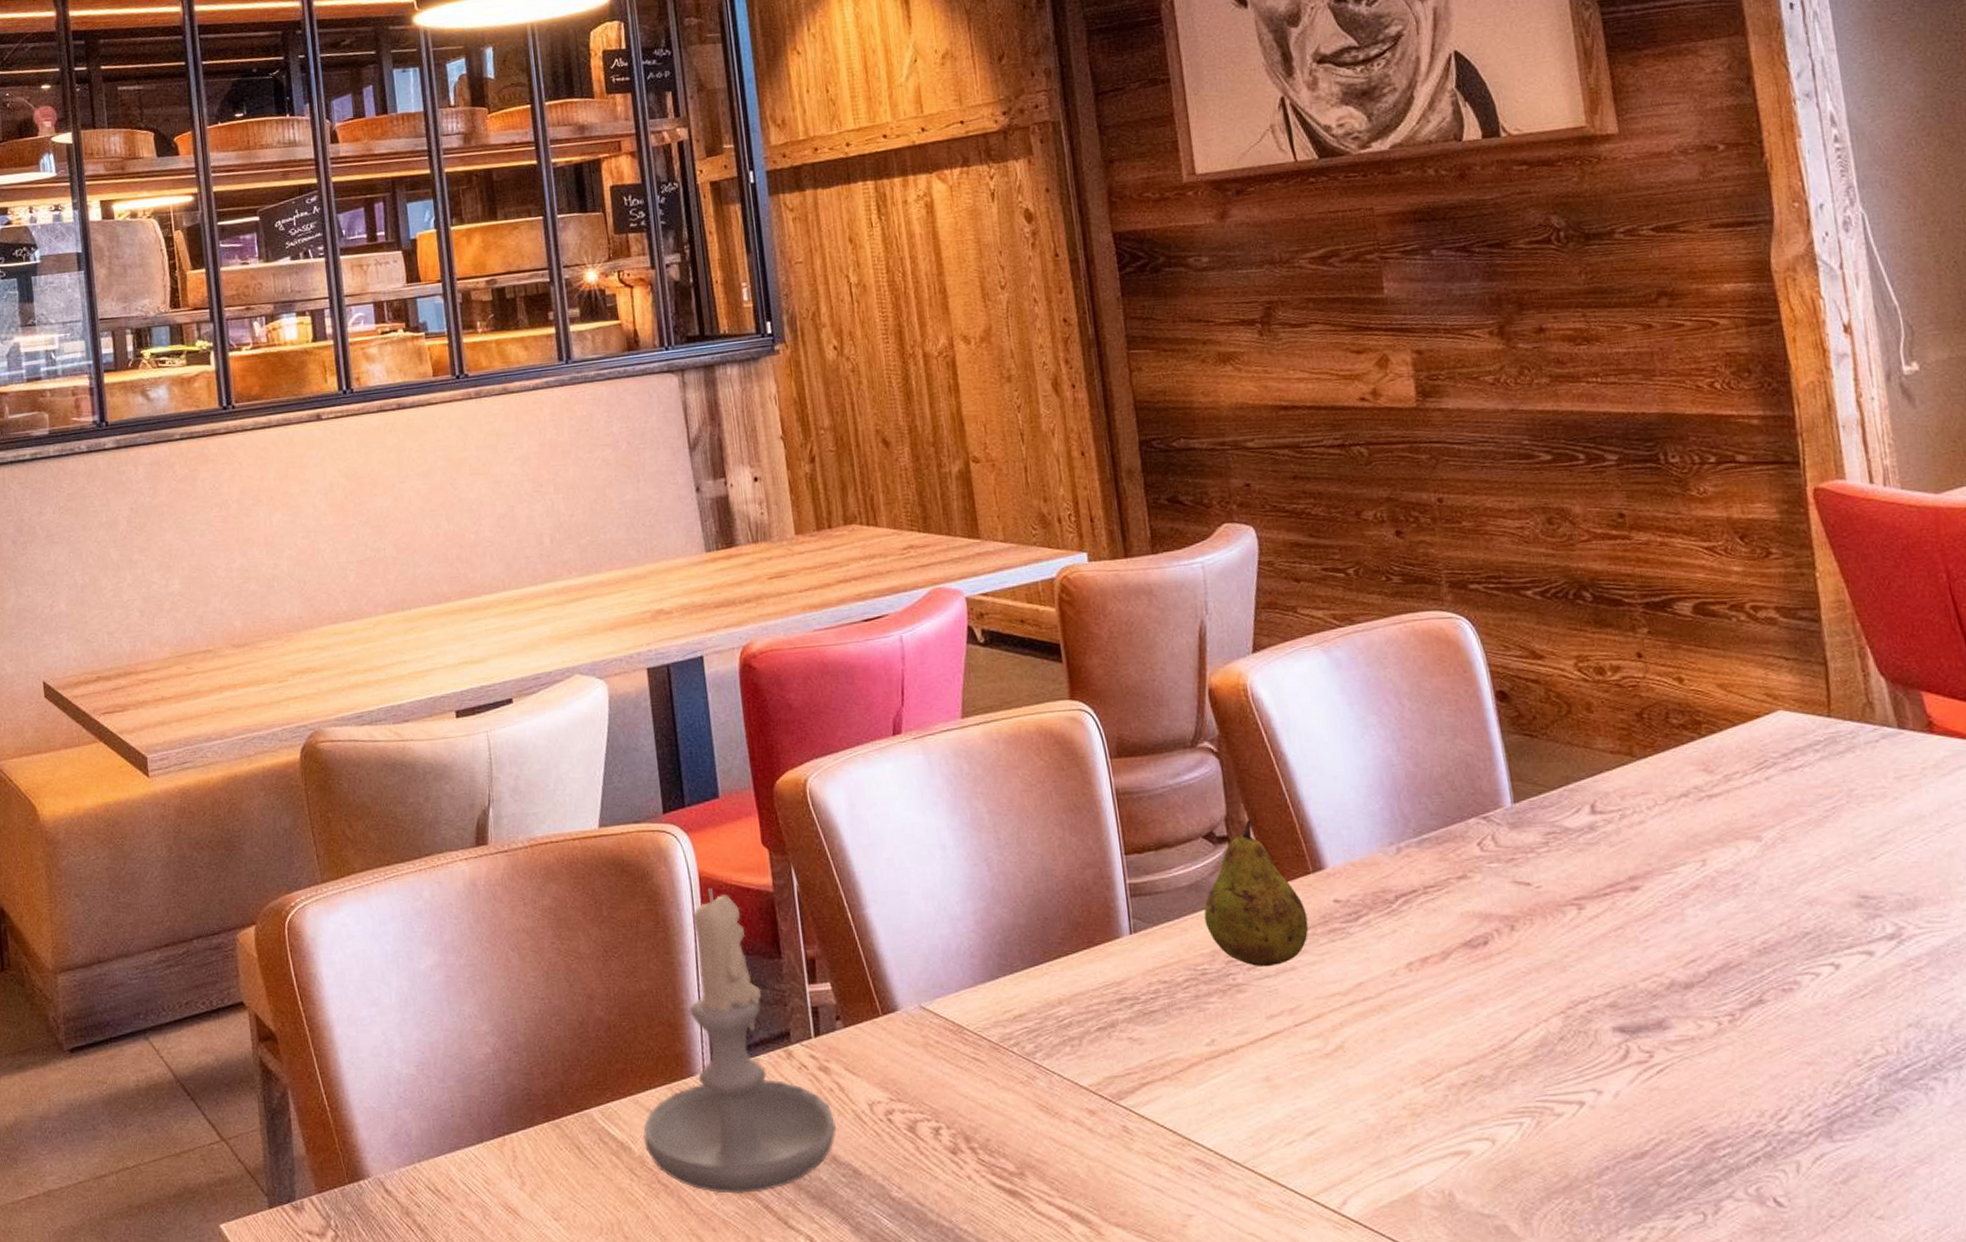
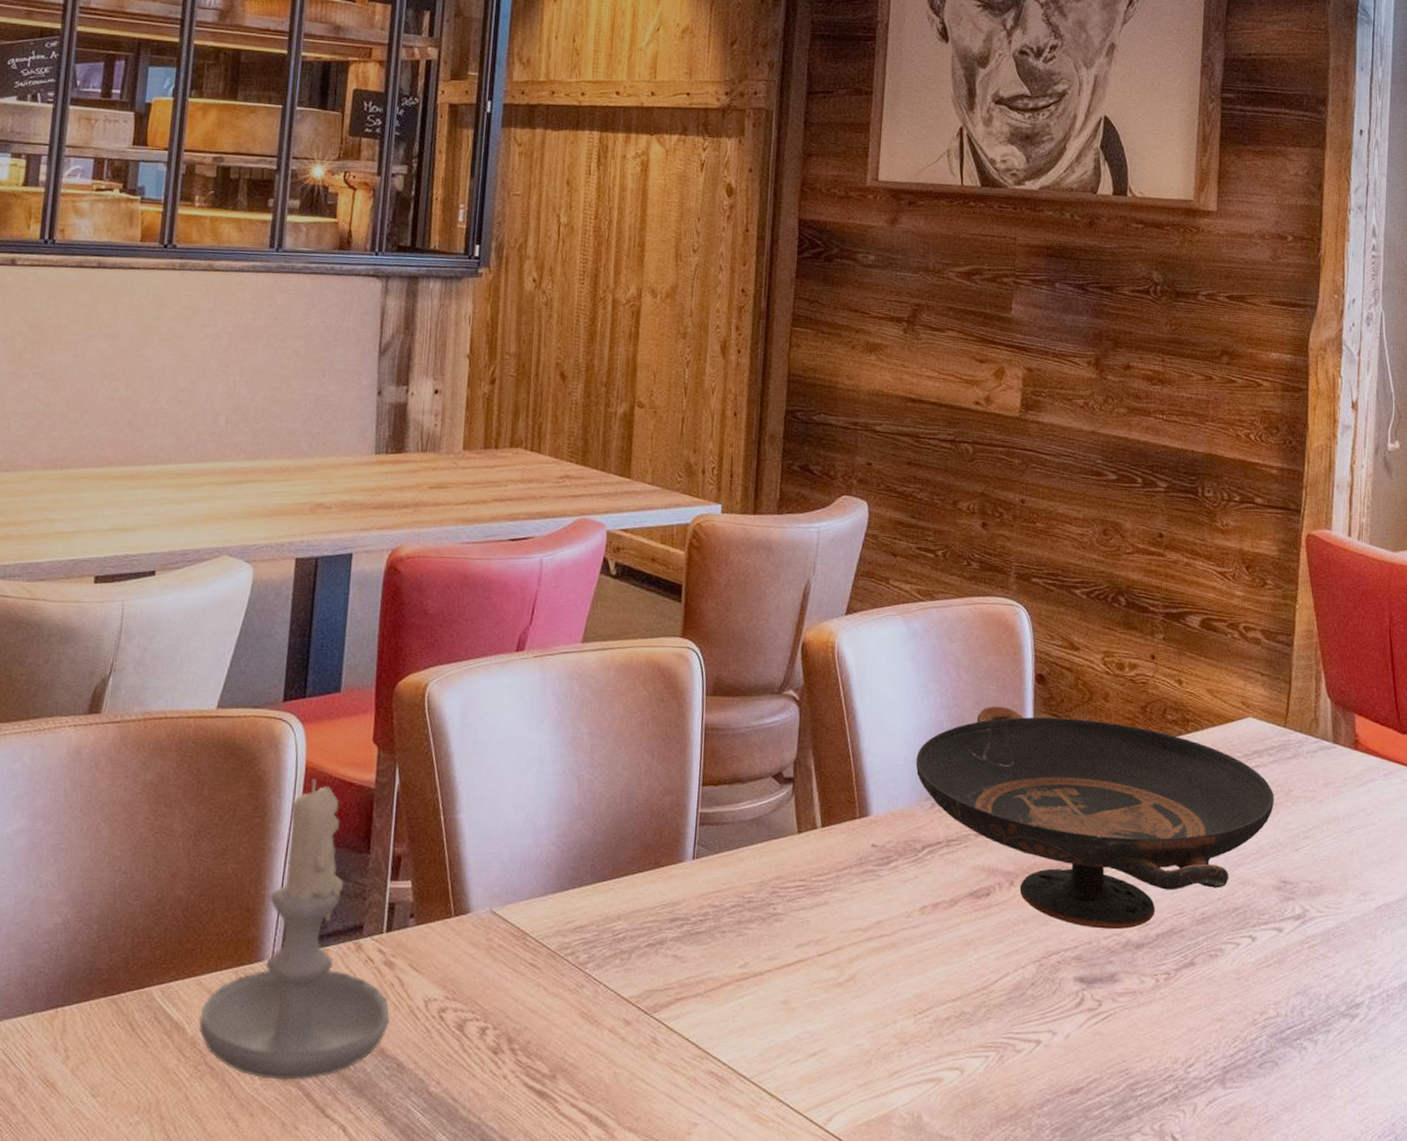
fruit: present [1204,820,1309,967] -> none [759,765,847,900]
decorative bowl: none [1367,731,1833,970] -> present [916,706,1274,930]

